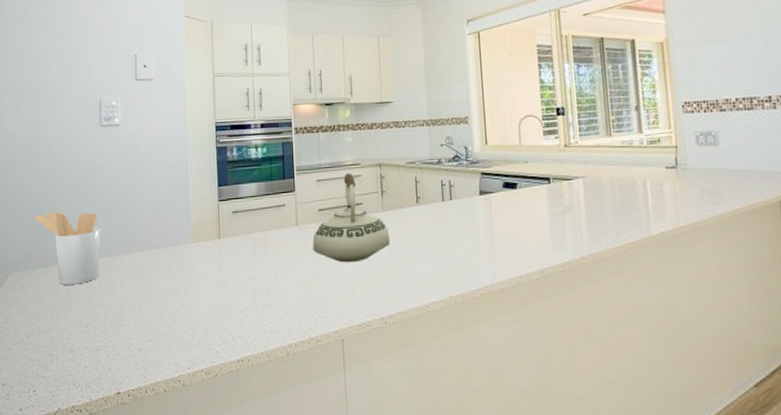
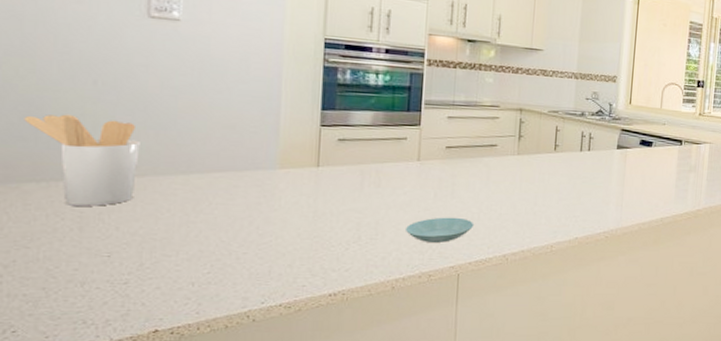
saucer: none [293,280,352,307] -> present [406,217,475,242]
teakettle: present [312,173,391,263] -> none [435,113,523,202]

